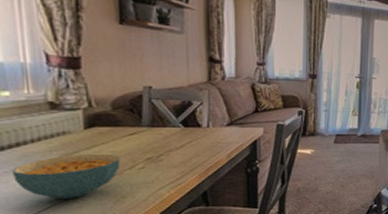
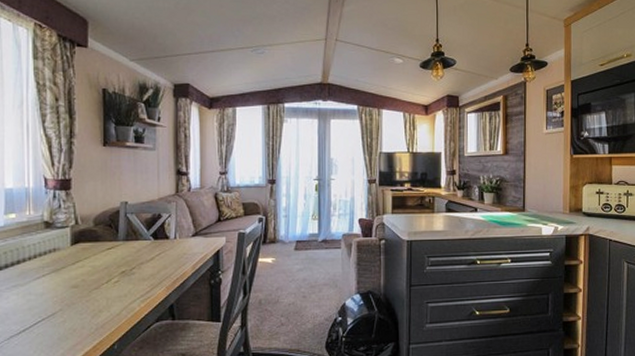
cereal bowl: present [11,153,121,199] -> none [12,268,99,313]

